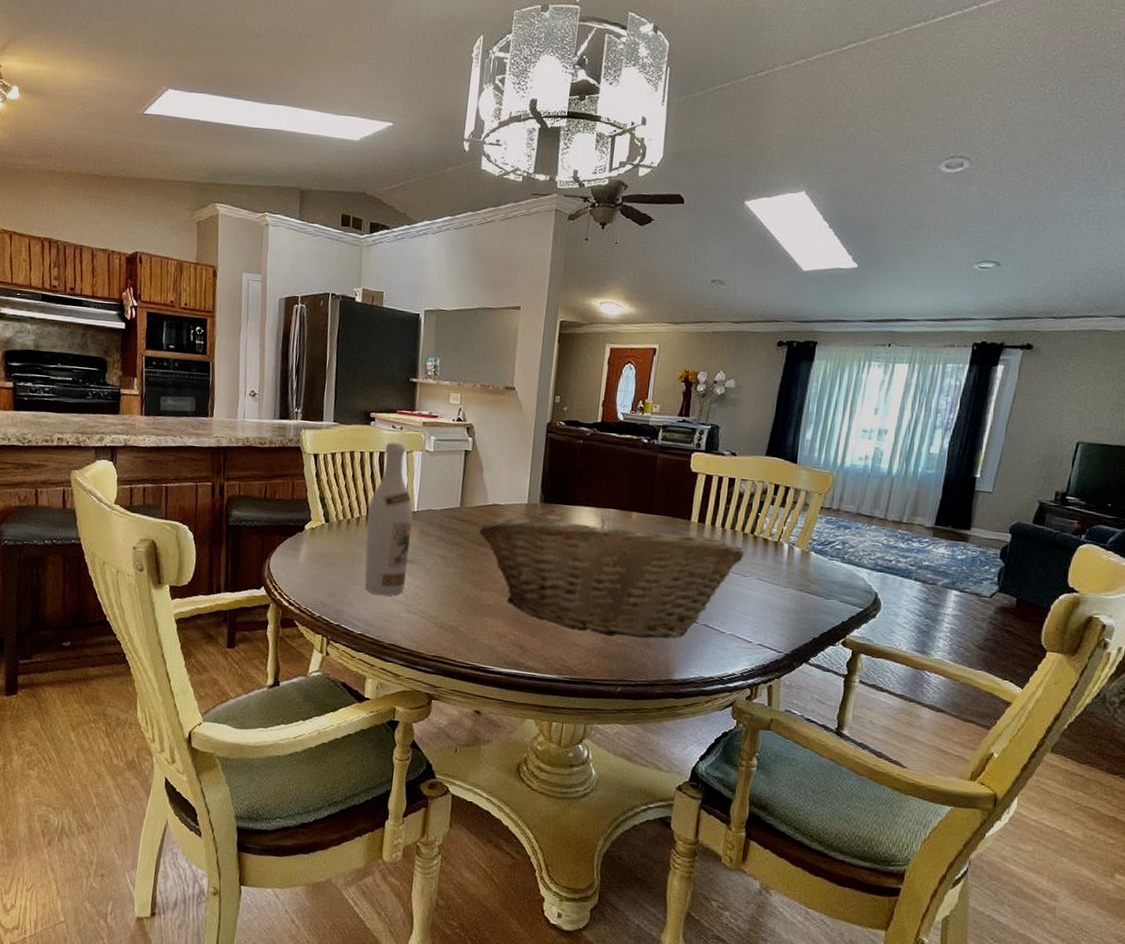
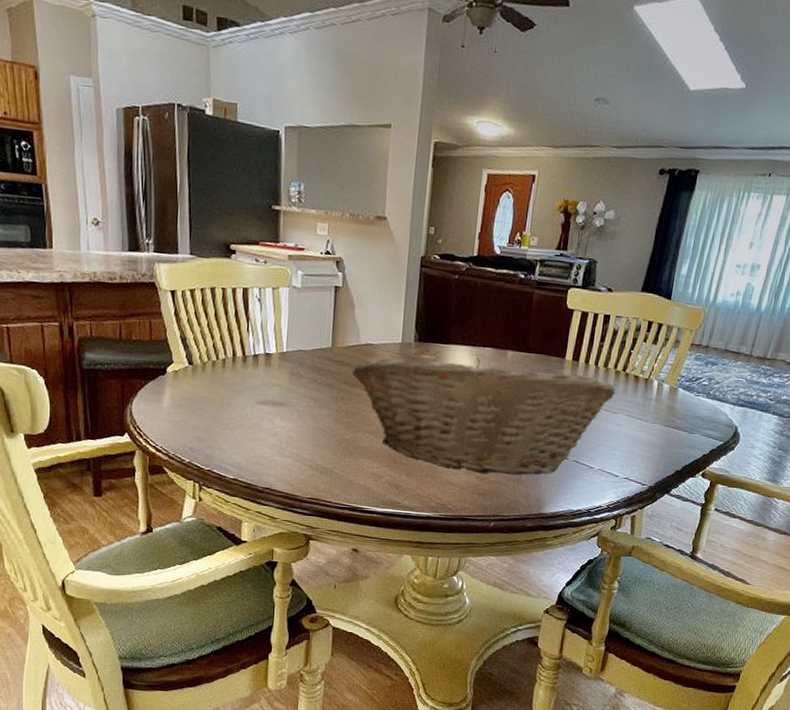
wine bottle: present [364,442,413,596] -> none [233,277,282,440]

